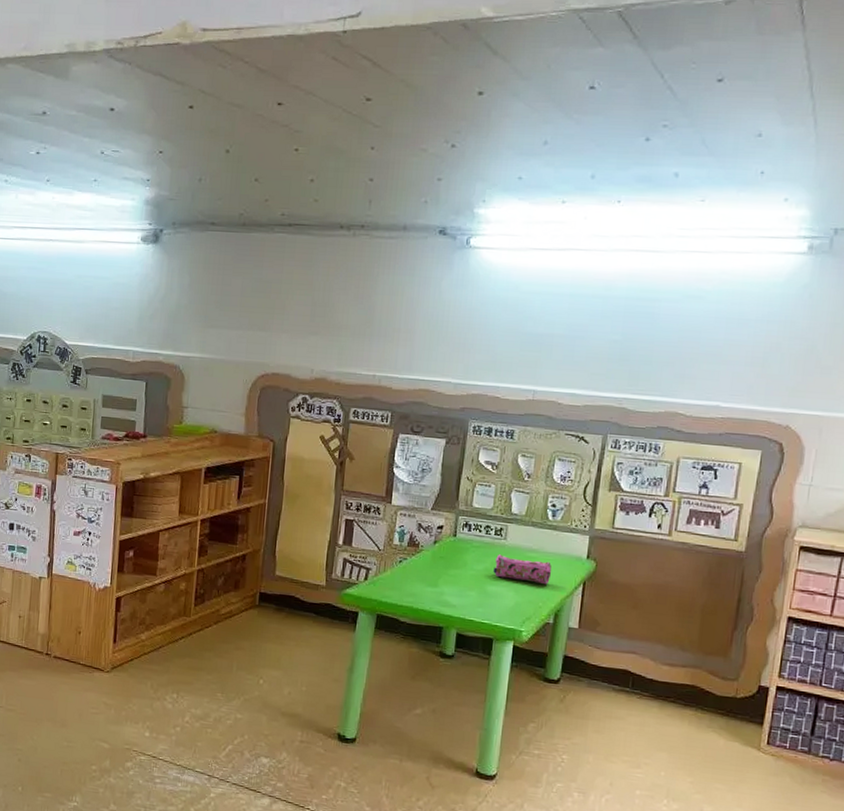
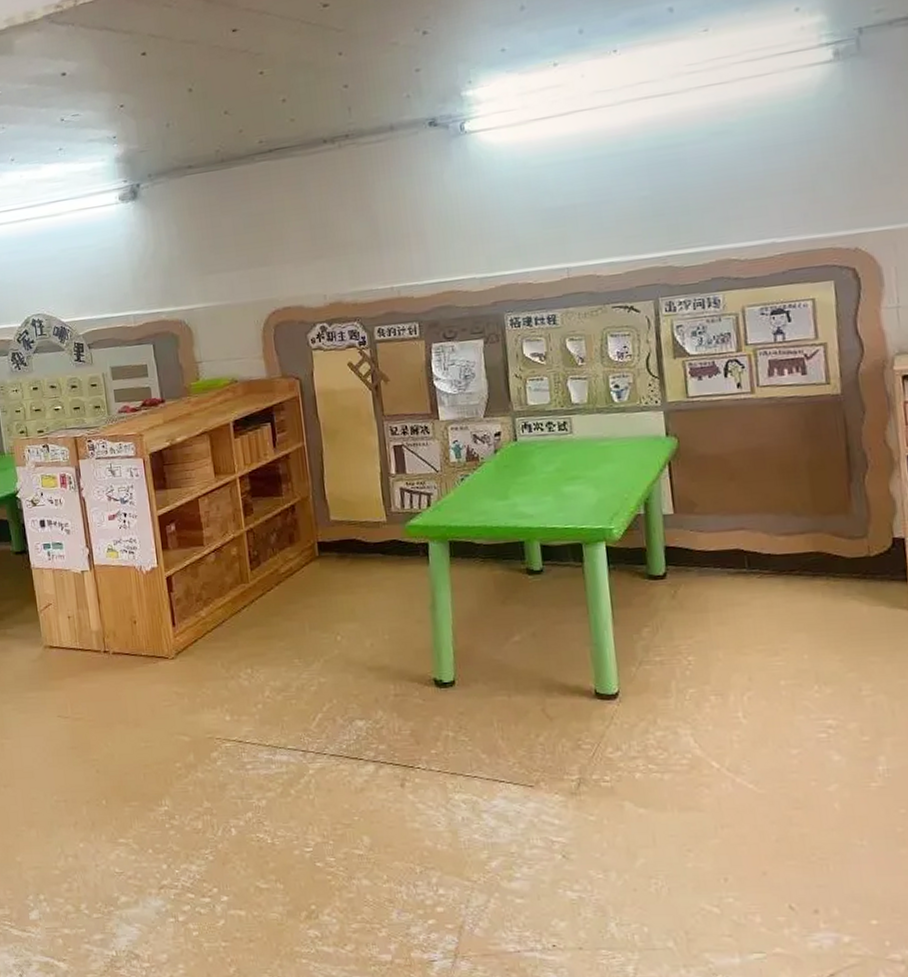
pencil case: present [493,554,552,585] -> none [565,447,631,476]

